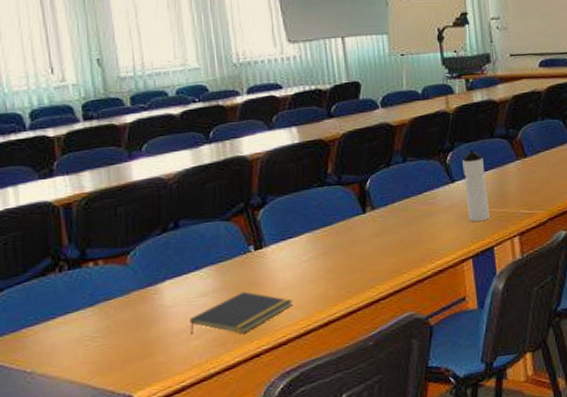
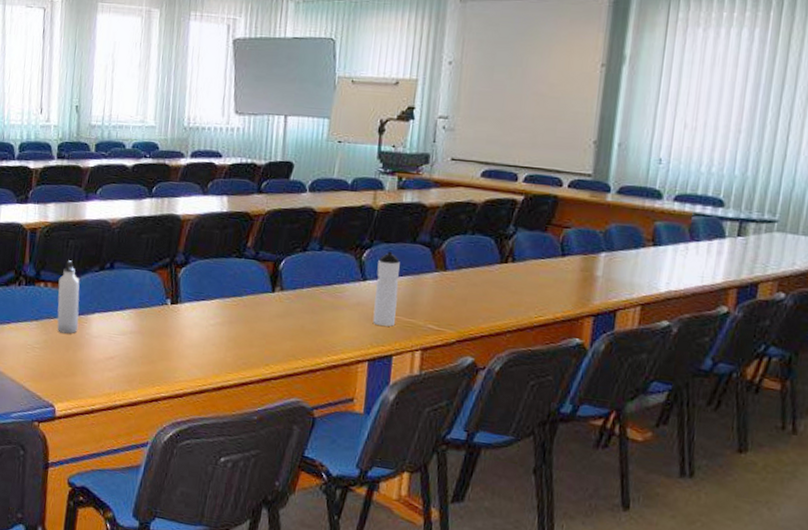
water bottle: none [112,229,147,313] -> present [57,260,80,334]
notepad: present [190,291,293,336] -> none [106,339,194,377]

